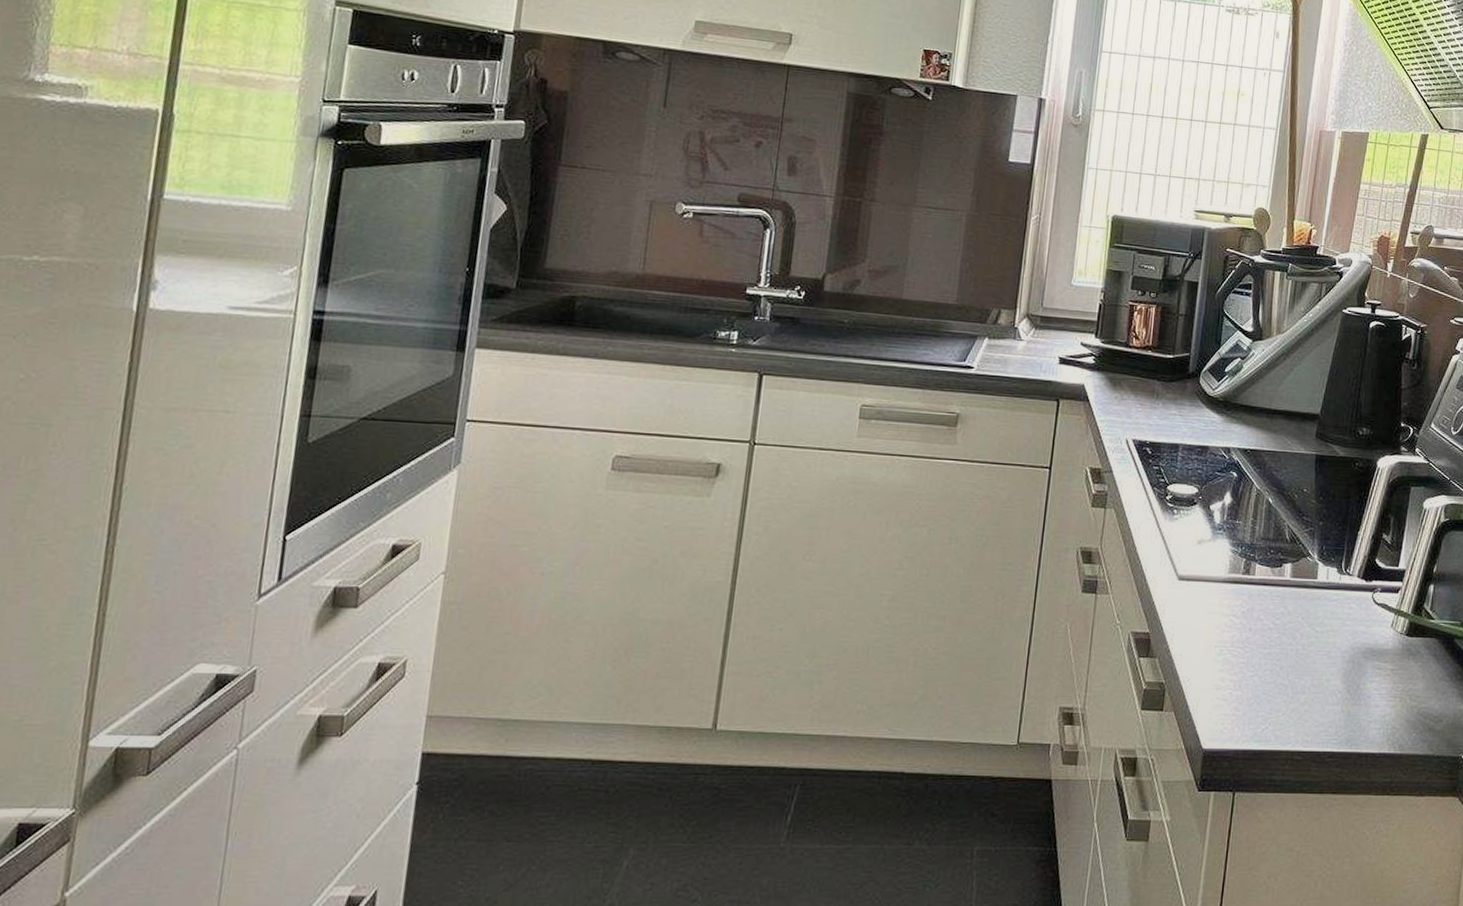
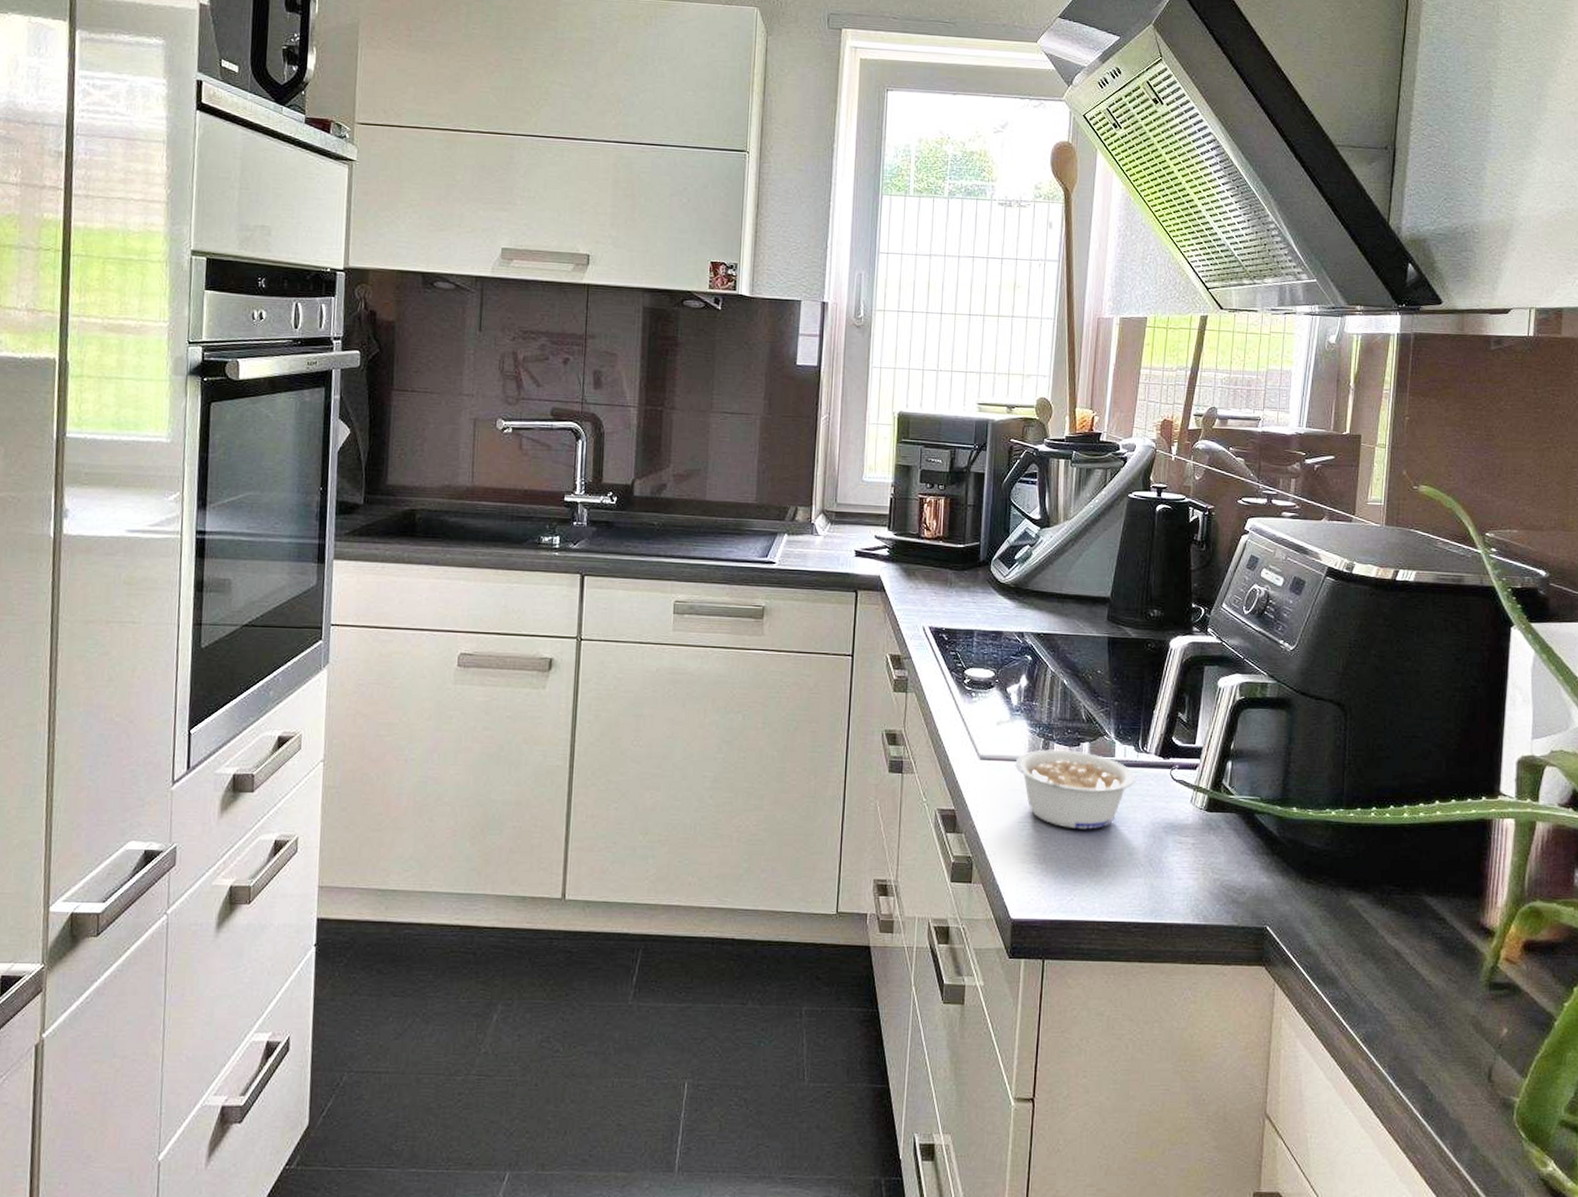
legume: none [1215,570,1337,655] -> present [1015,749,1136,830]

